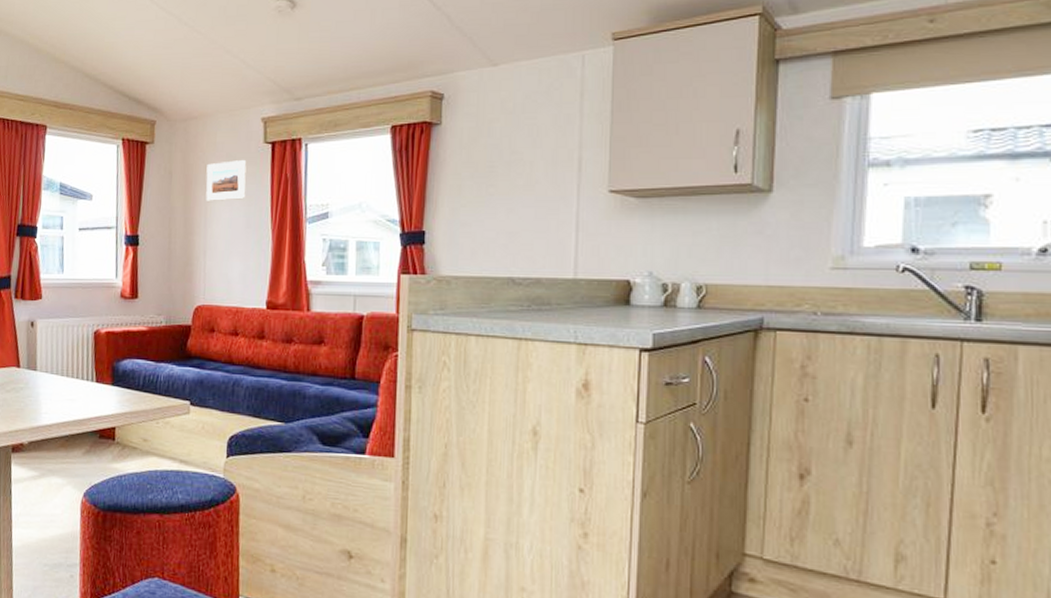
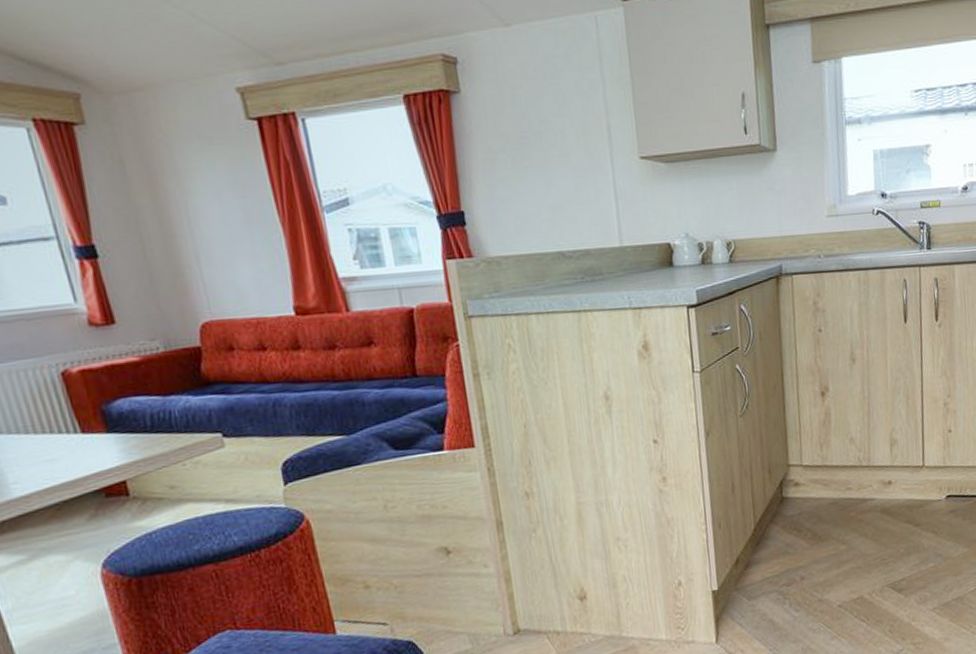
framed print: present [206,160,247,201] -> none [173,142,237,195]

